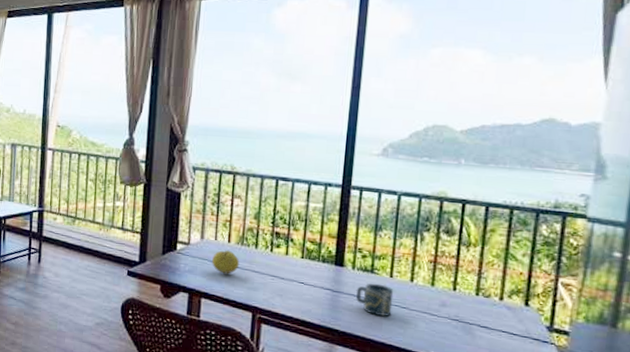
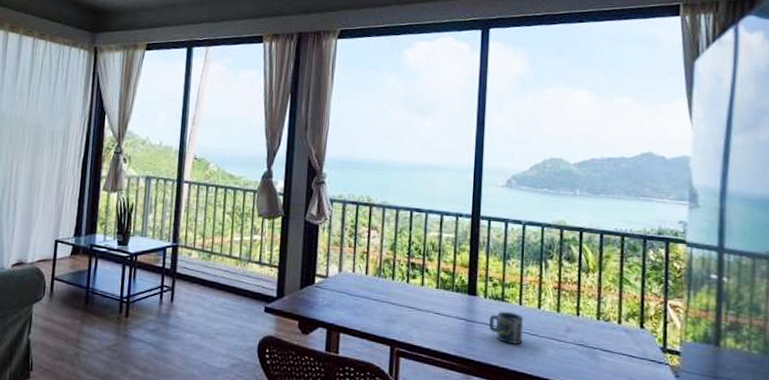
fruit: present [212,250,240,274] -> none [350,282,377,307]

